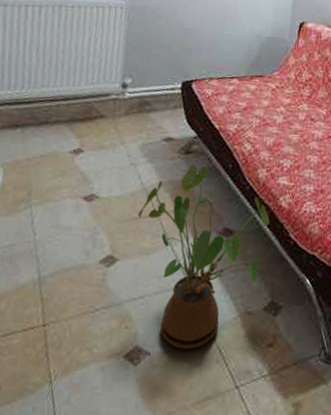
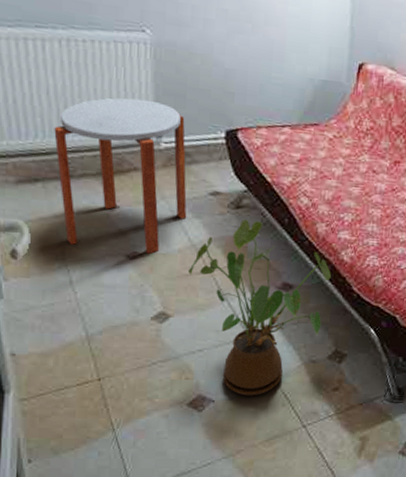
side table: none [34,53,148,197] -> present [54,97,187,254]

